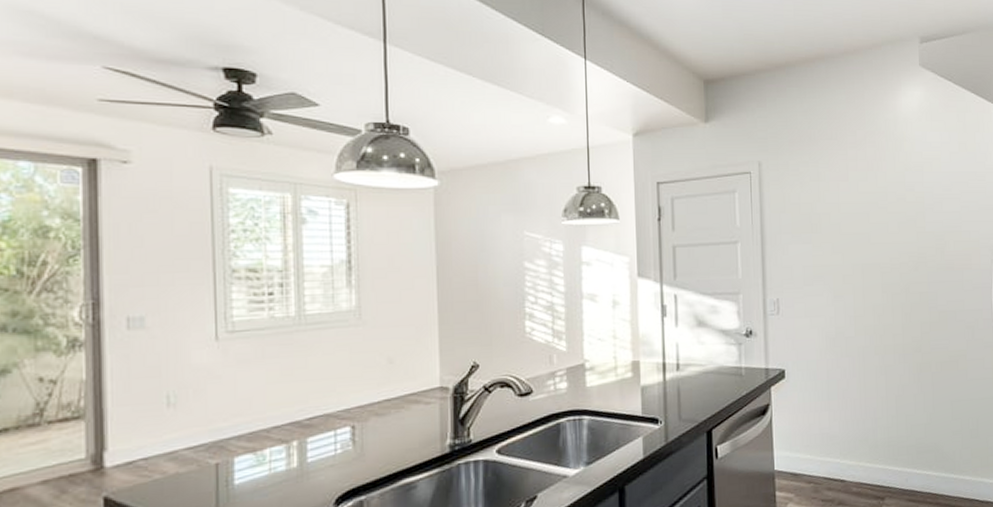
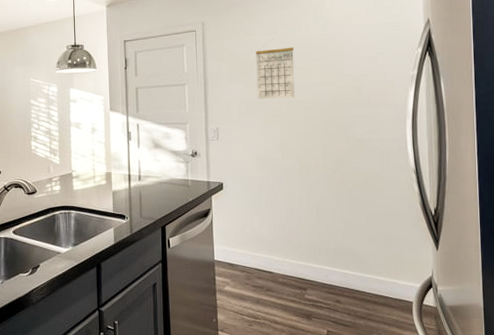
calendar: none [824,197,870,262] -> present [256,47,295,99]

